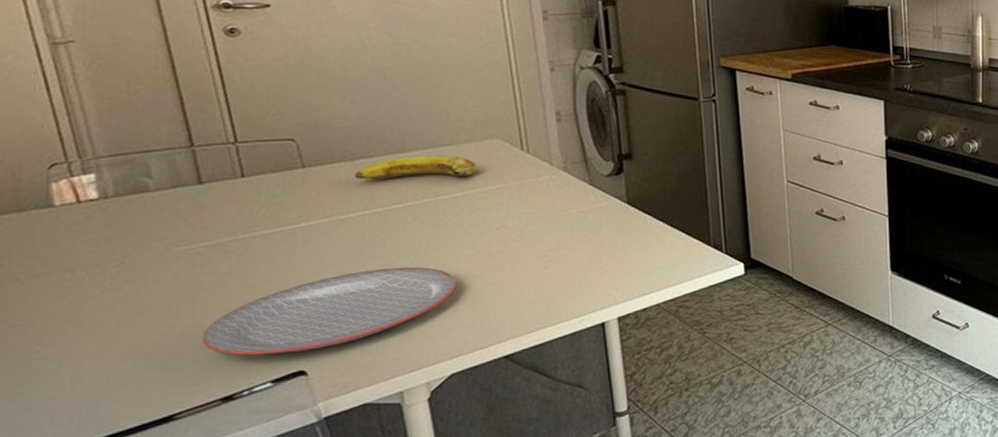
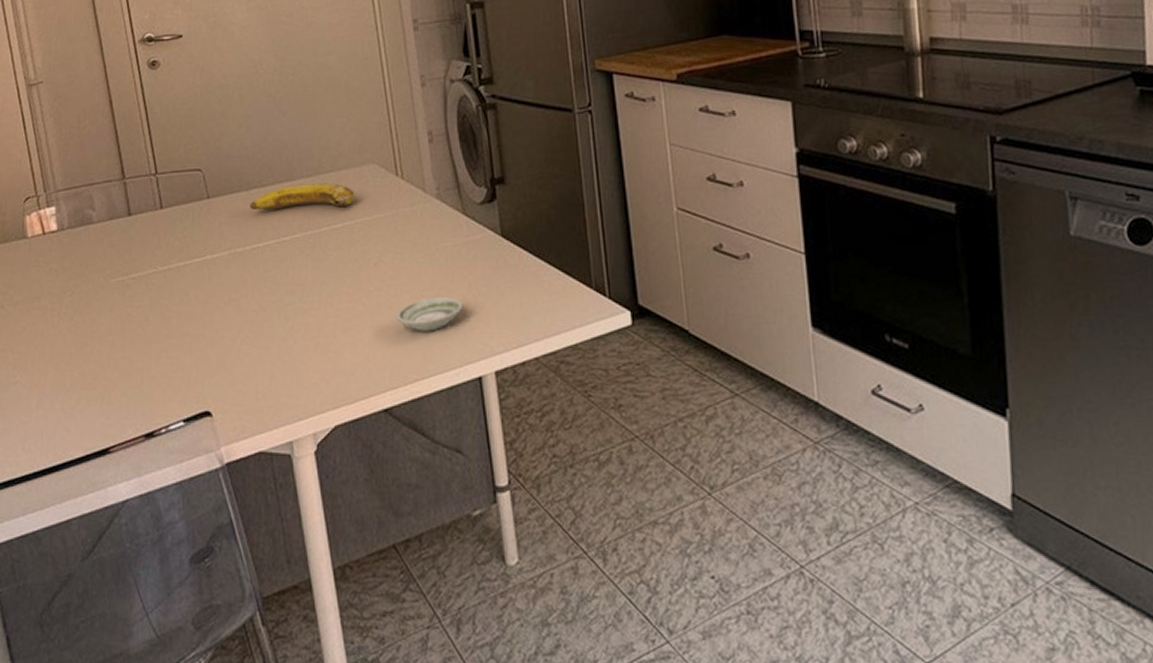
plate: present [203,266,458,356] -> none [131,304,340,392]
saucer: none [519,256,589,287] -> present [396,297,464,332]

